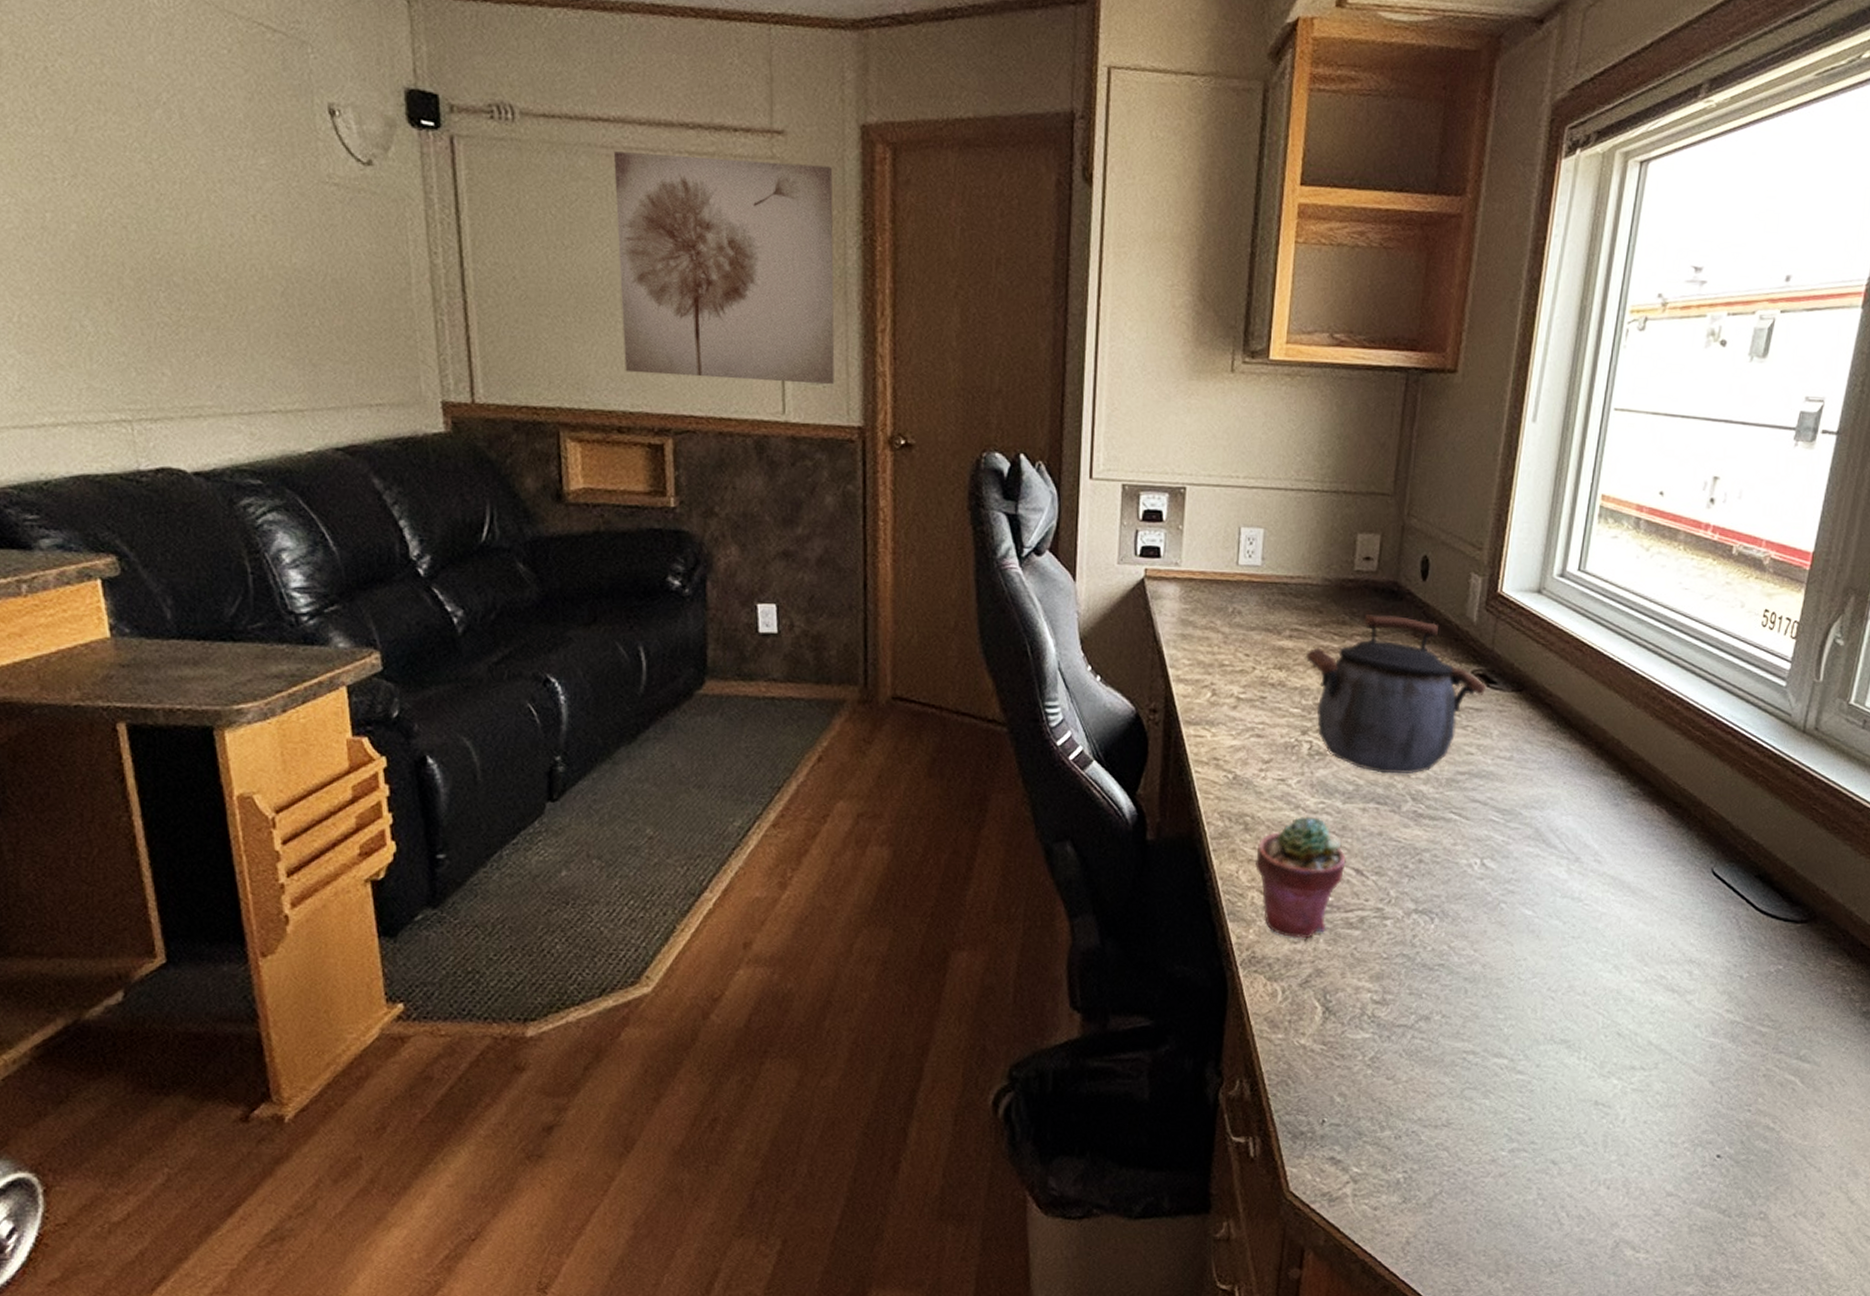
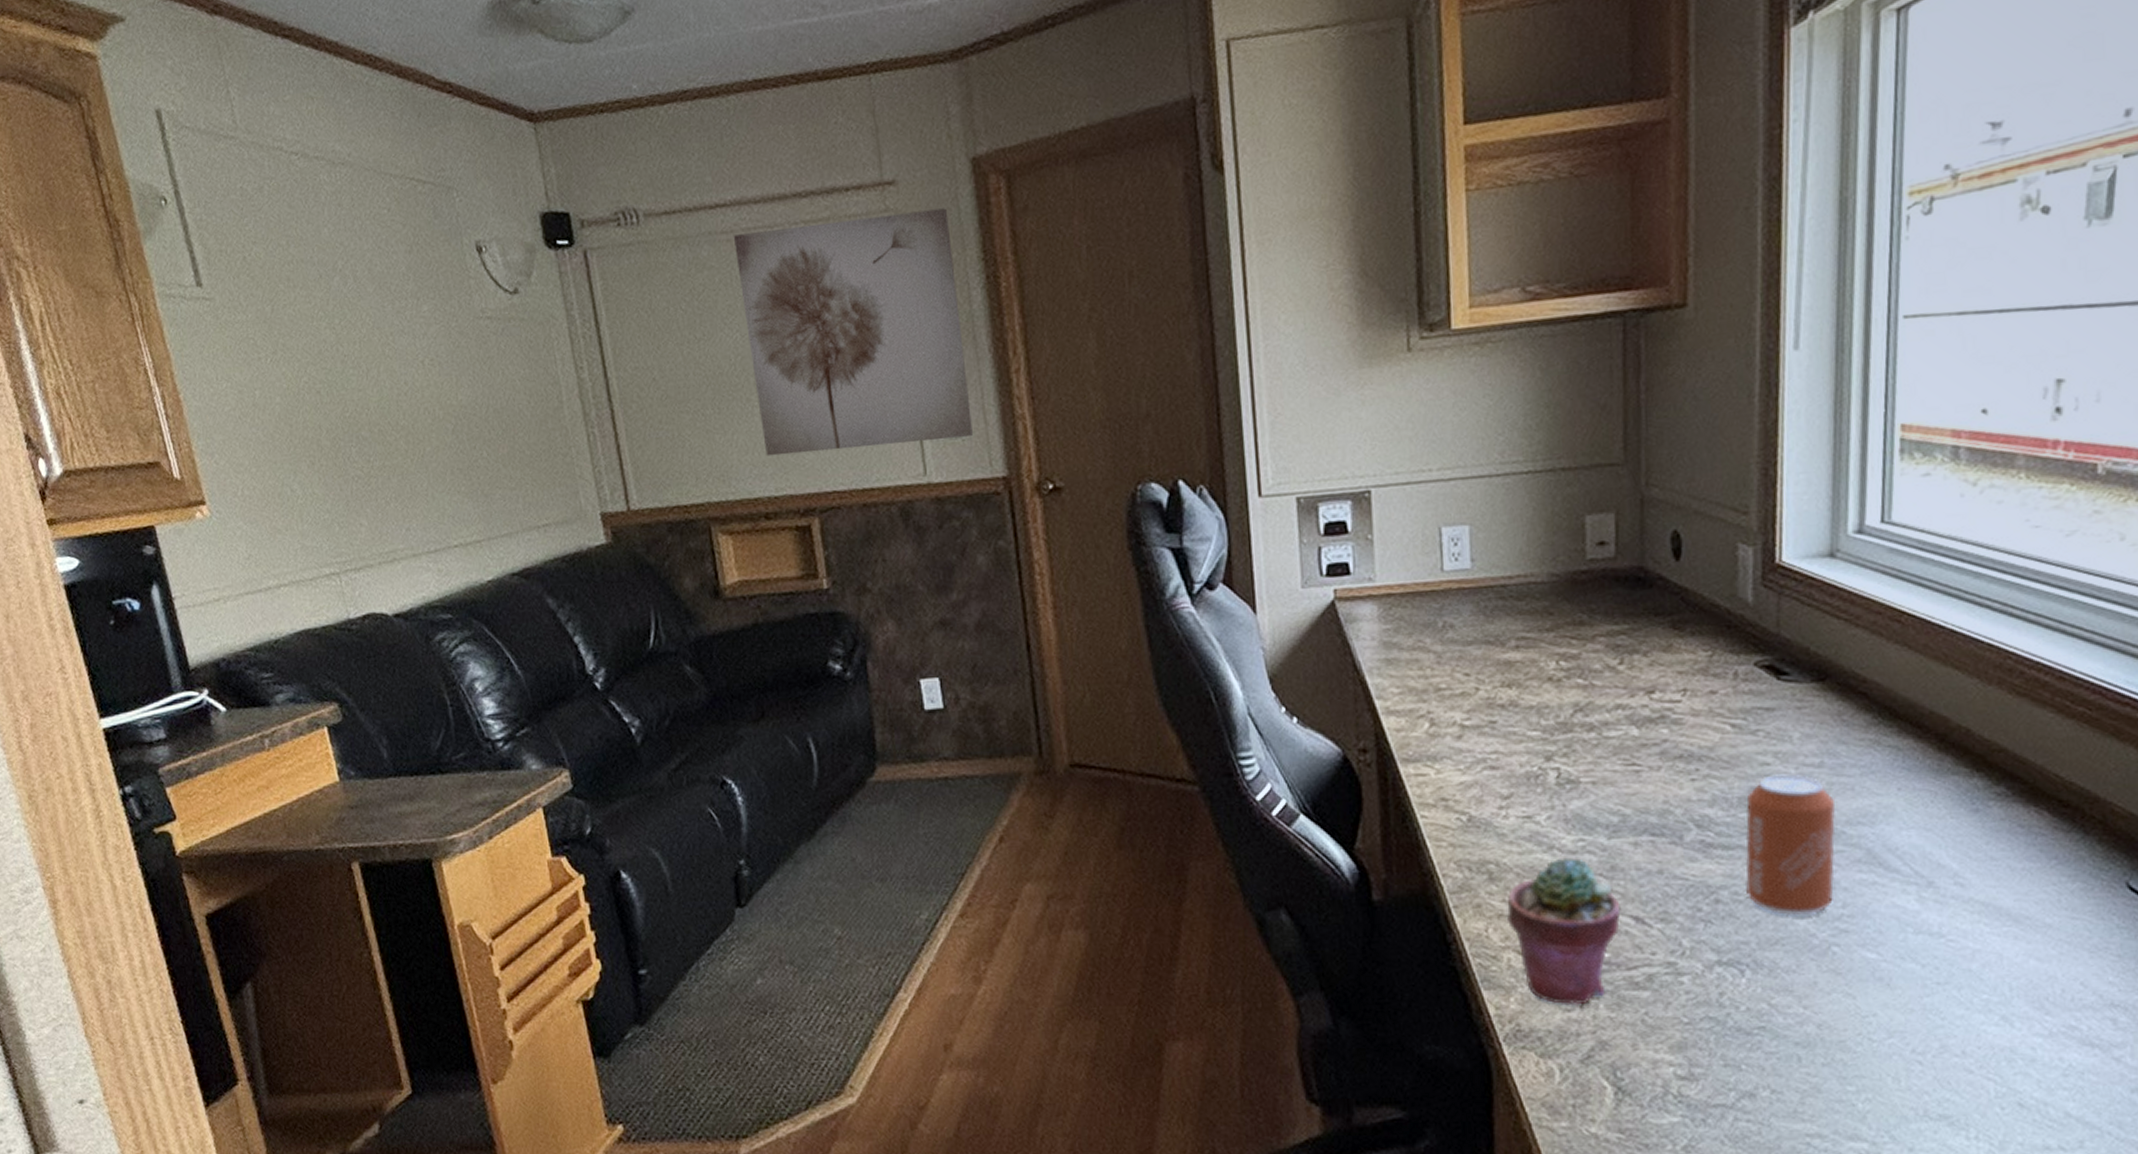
kettle: present [1306,614,1487,774] -> none [1539,607,1777,799]
can: none [1442,763,1517,878] -> present [1745,774,1836,916]

